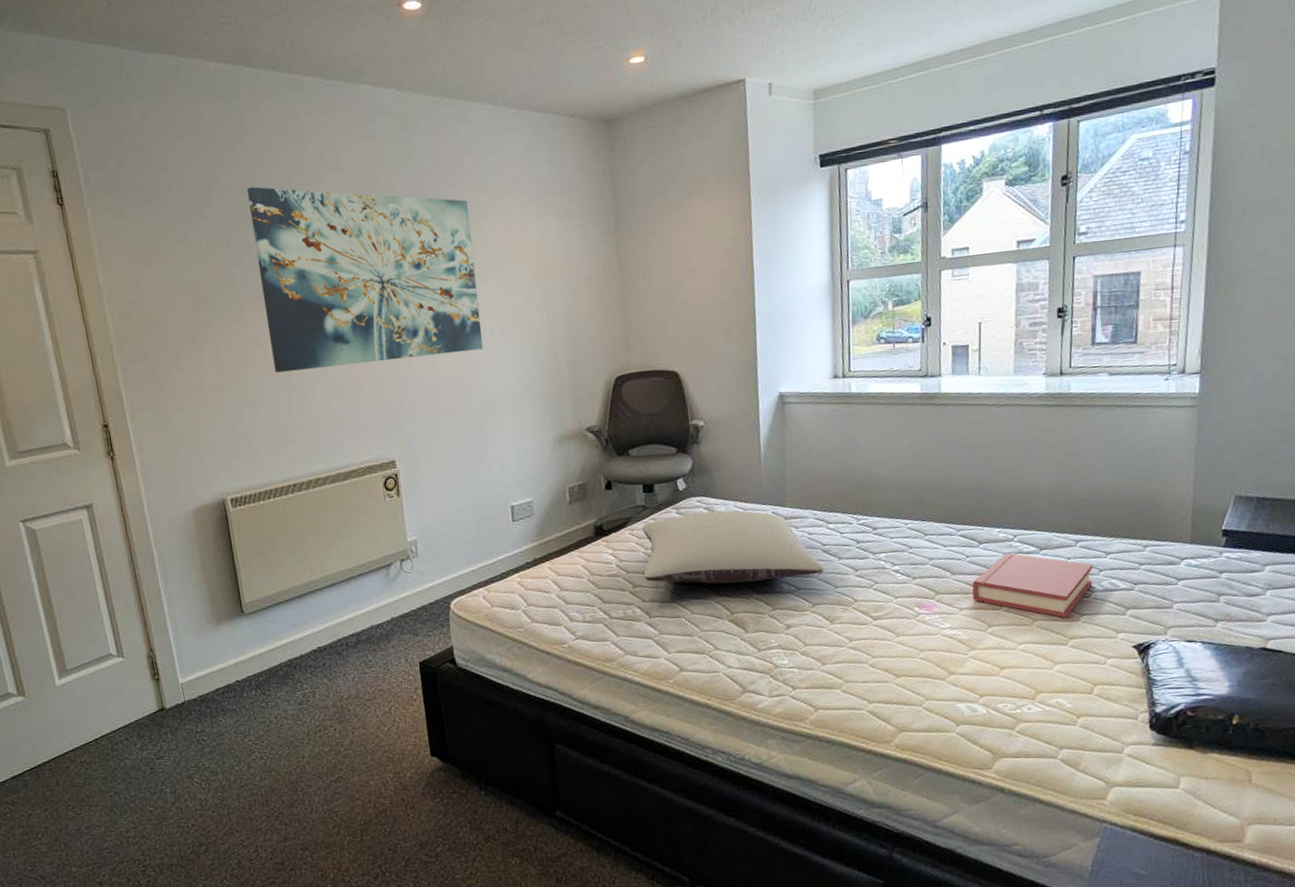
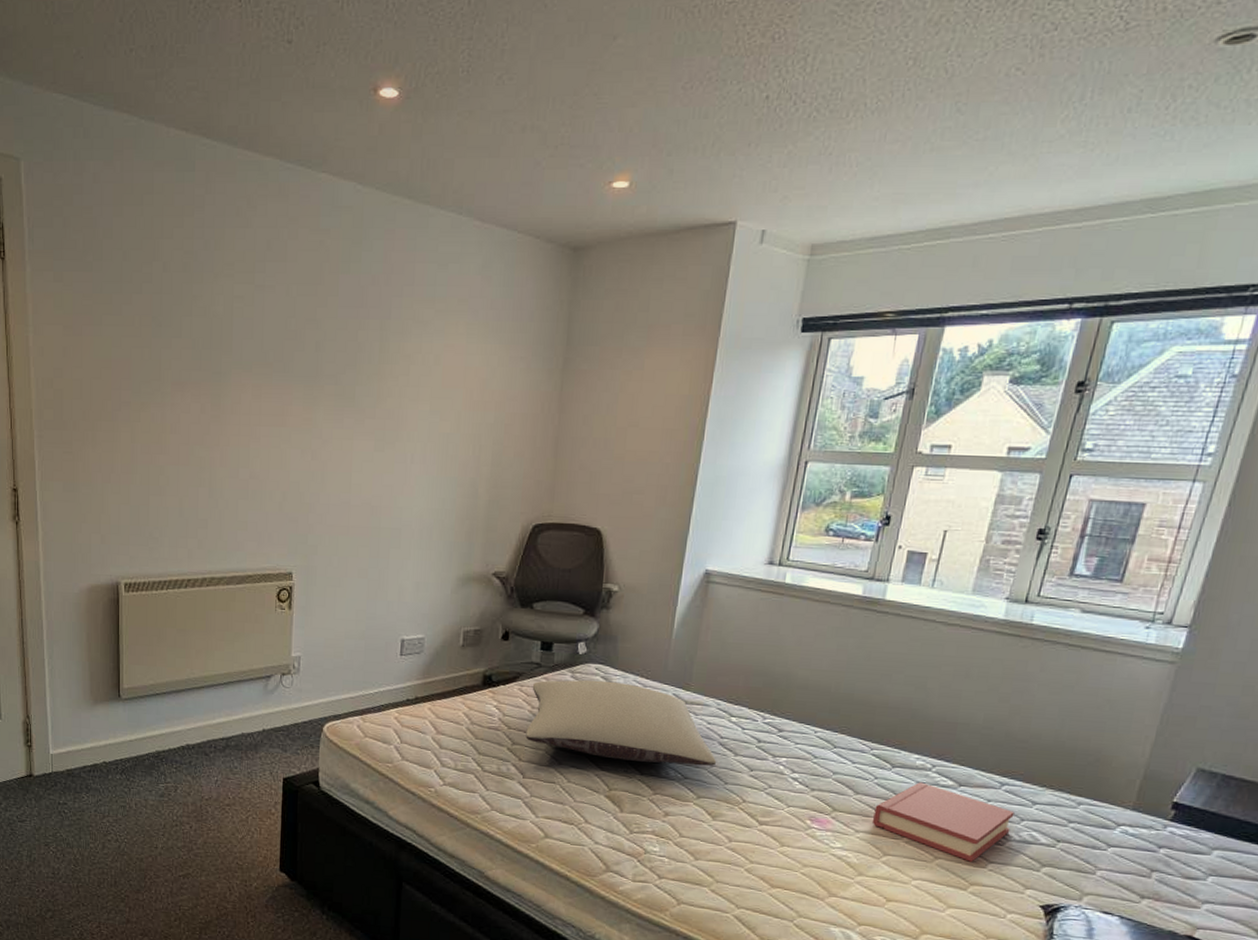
wall art: present [247,187,483,373] -> none [186,267,412,473]

